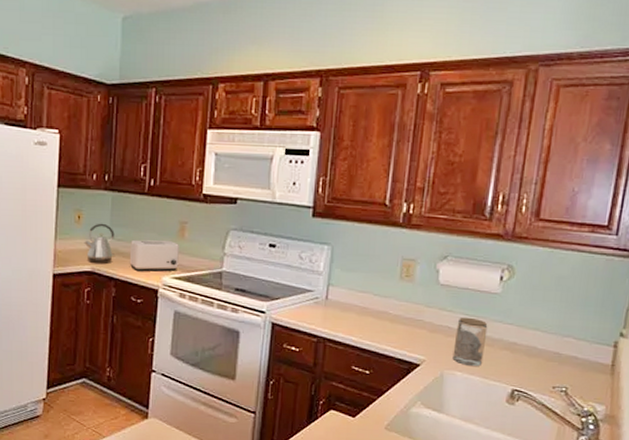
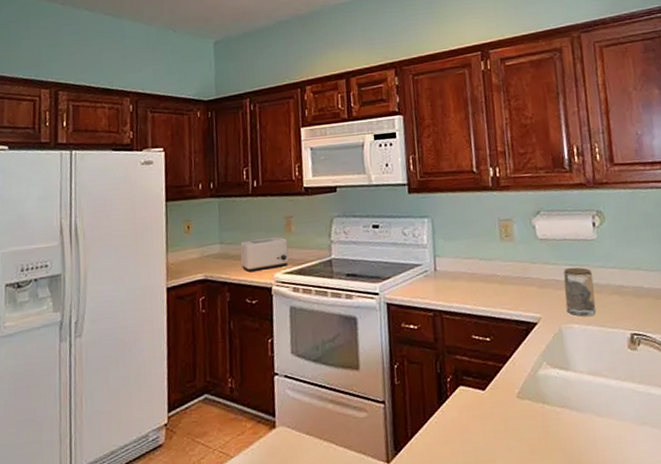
kettle: present [84,223,116,265] -> none [195,229,227,272]

